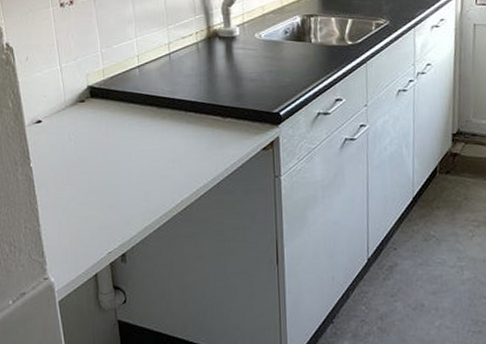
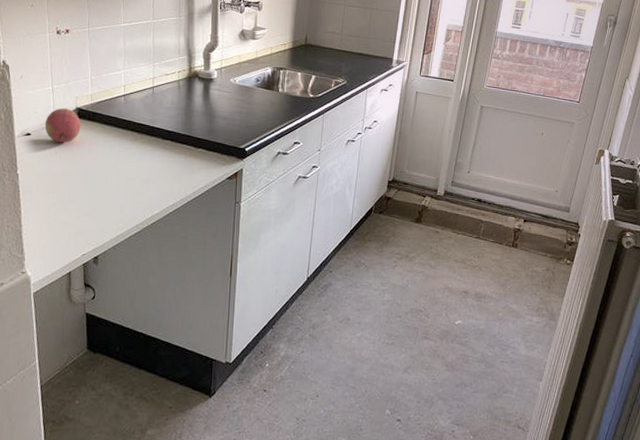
fruit: none [55,88,95,128] -> present [44,108,81,143]

